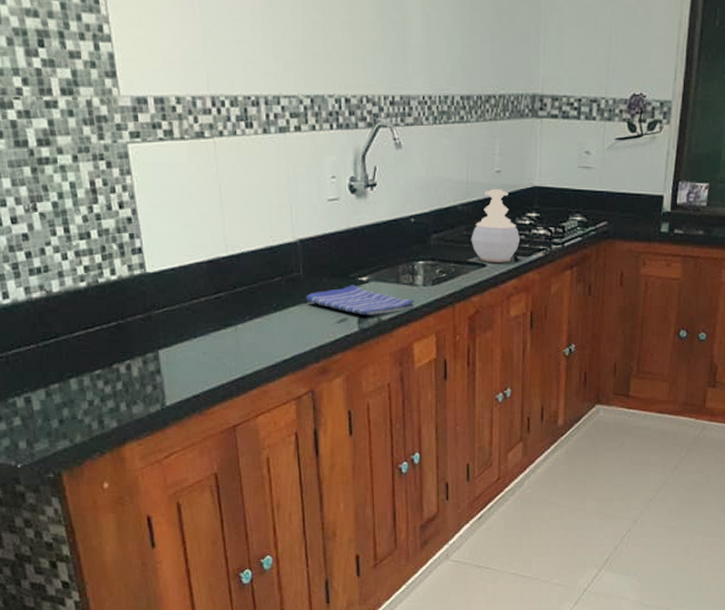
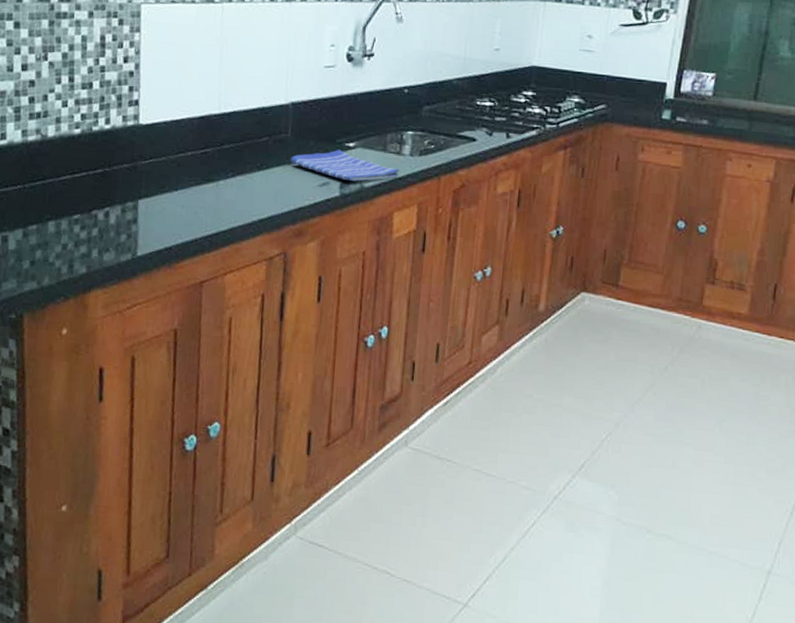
soap dispenser: present [471,188,520,262] -> none [463,65,514,139]

